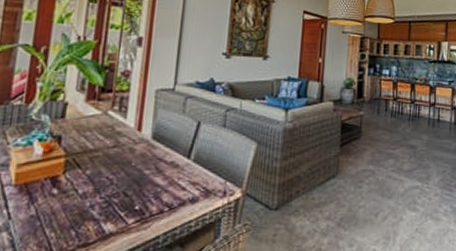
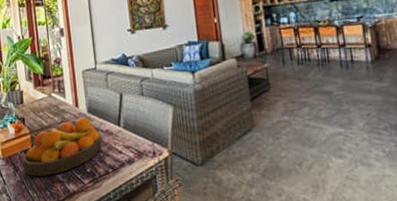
fruit bowl: none [43,144,163,211] -> present [22,117,102,176]

